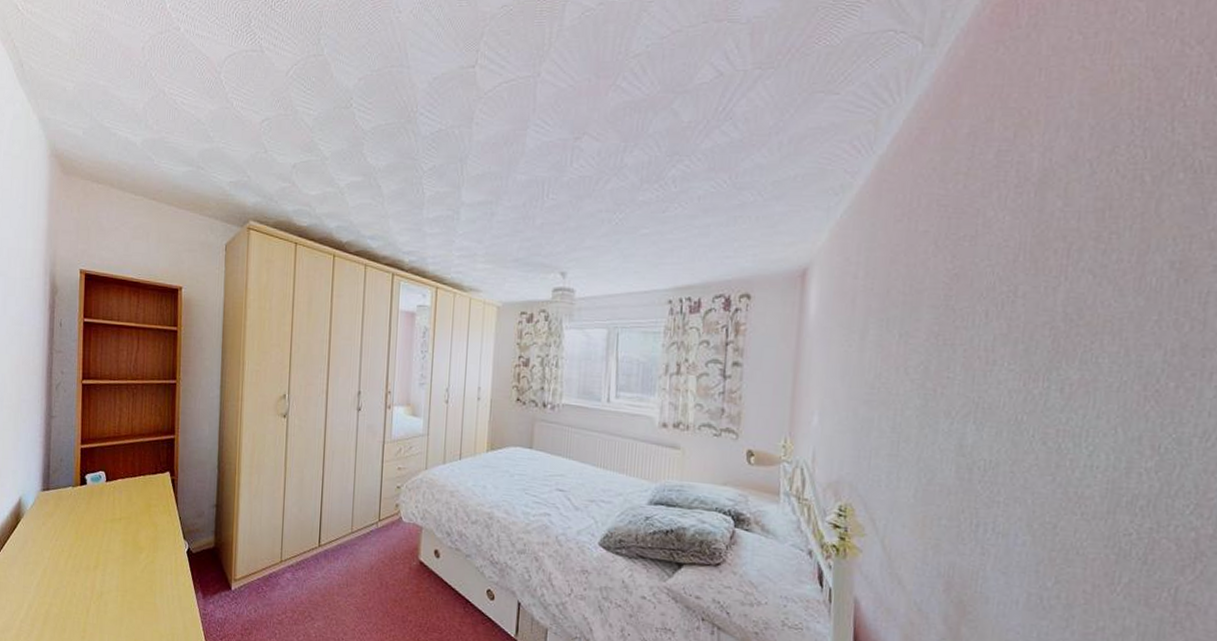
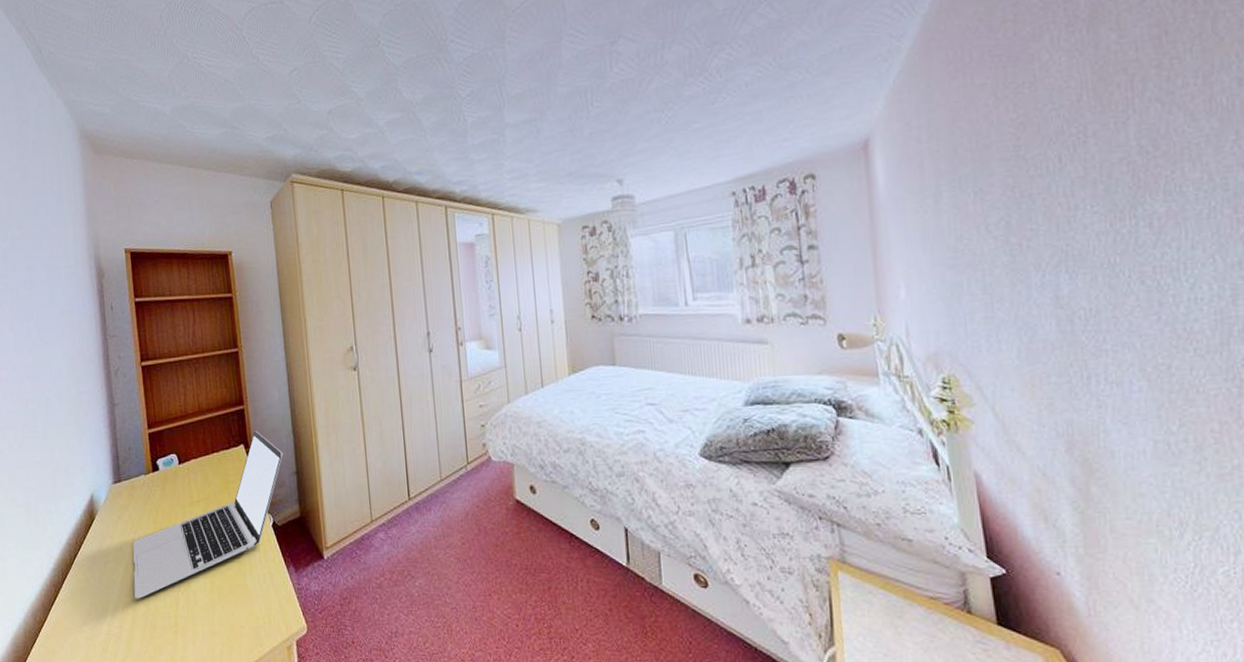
laptop: none [49,461,206,602] -> present [132,431,283,599]

